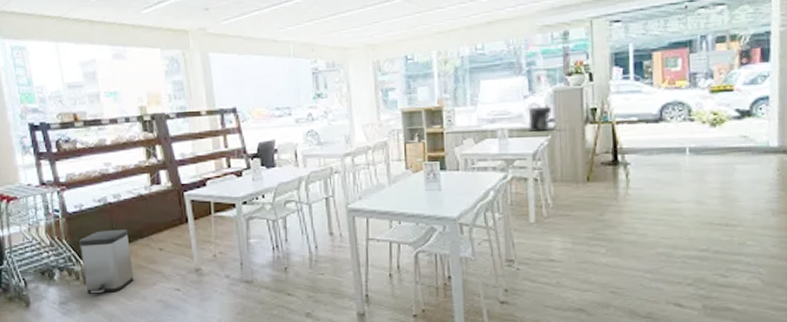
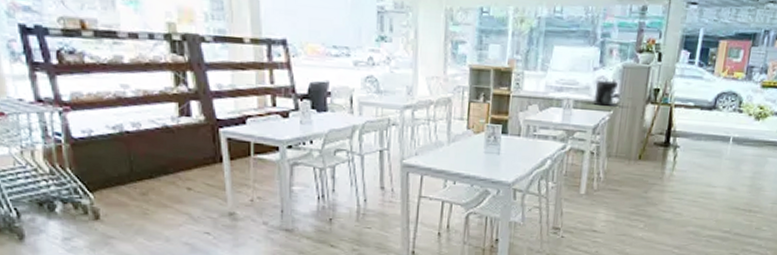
pedal bin: present [80,229,134,294] -> none [88,162,155,232]

